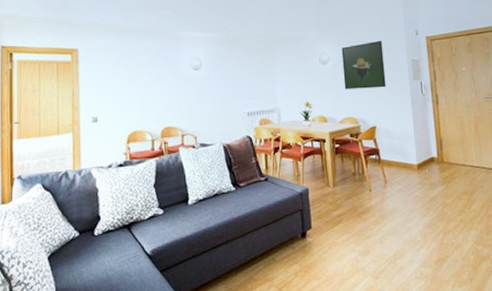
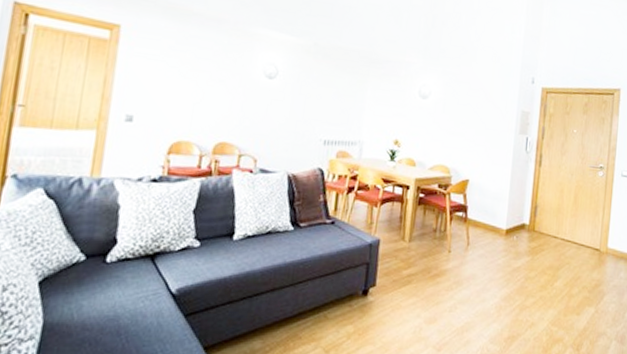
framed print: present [341,40,386,90] -> none [441,82,494,138]

